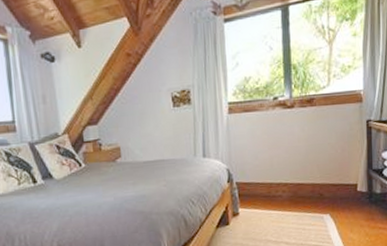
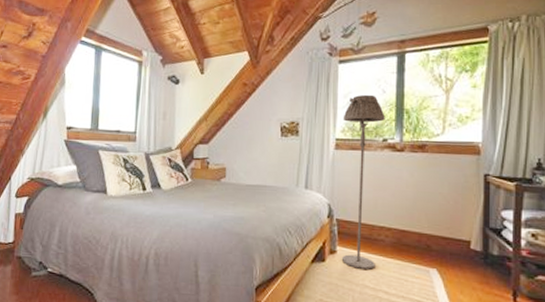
floor lamp: none [233,53,276,226] -> present [342,94,385,270]

